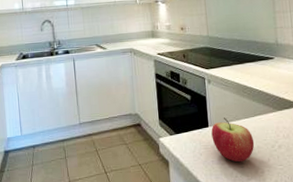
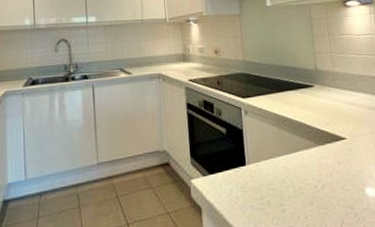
apple: present [211,118,255,162] -> none [249,154,296,206]

